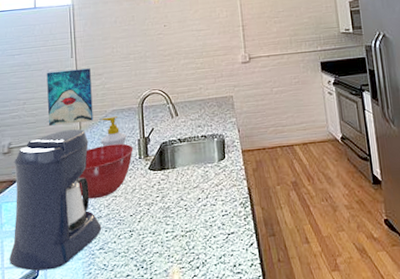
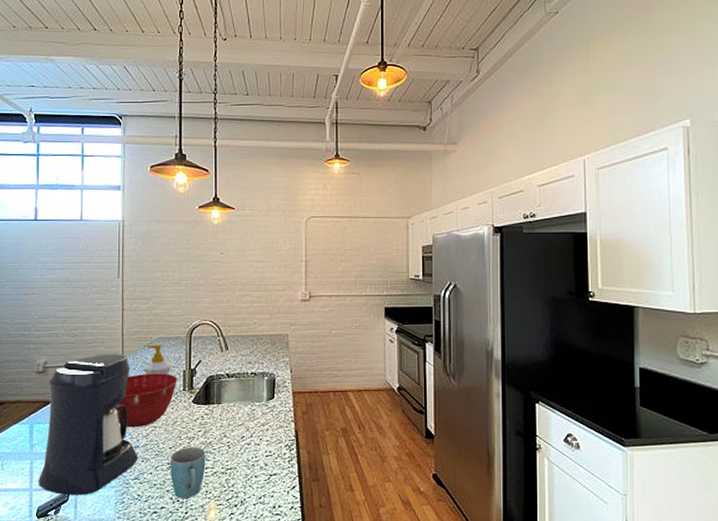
wall art: present [46,68,94,126] -> none [88,291,138,348]
mug: none [132,212,166,265] -> present [170,446,206,499]

